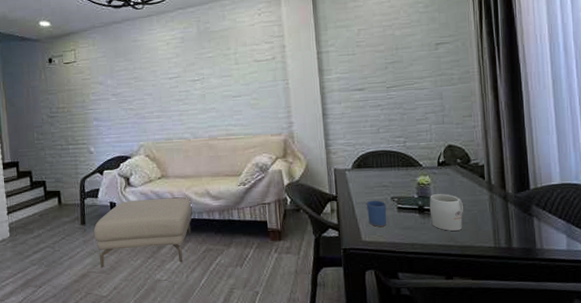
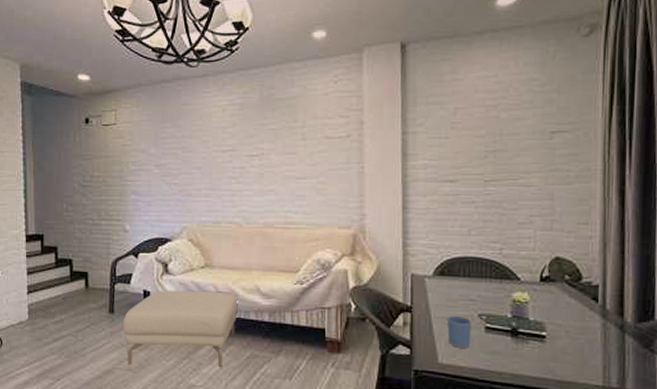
mug: present [429,194,464,232] -> none [524,315,569,363]

